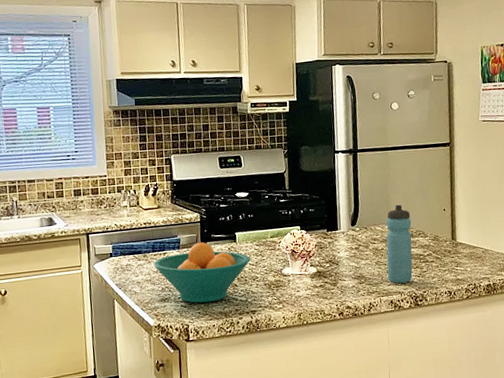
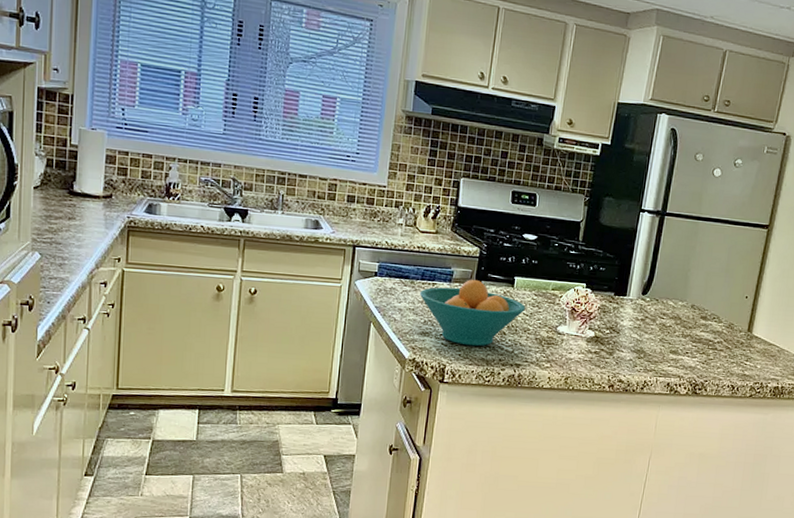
water bottle: present [386,204,413,284] -> none [669,281,709,368]

